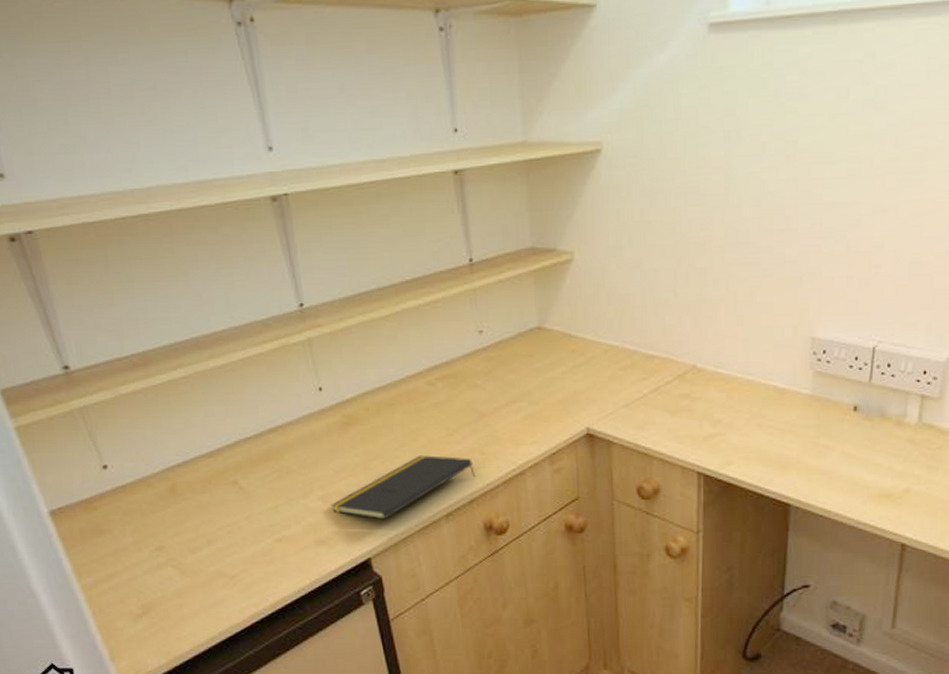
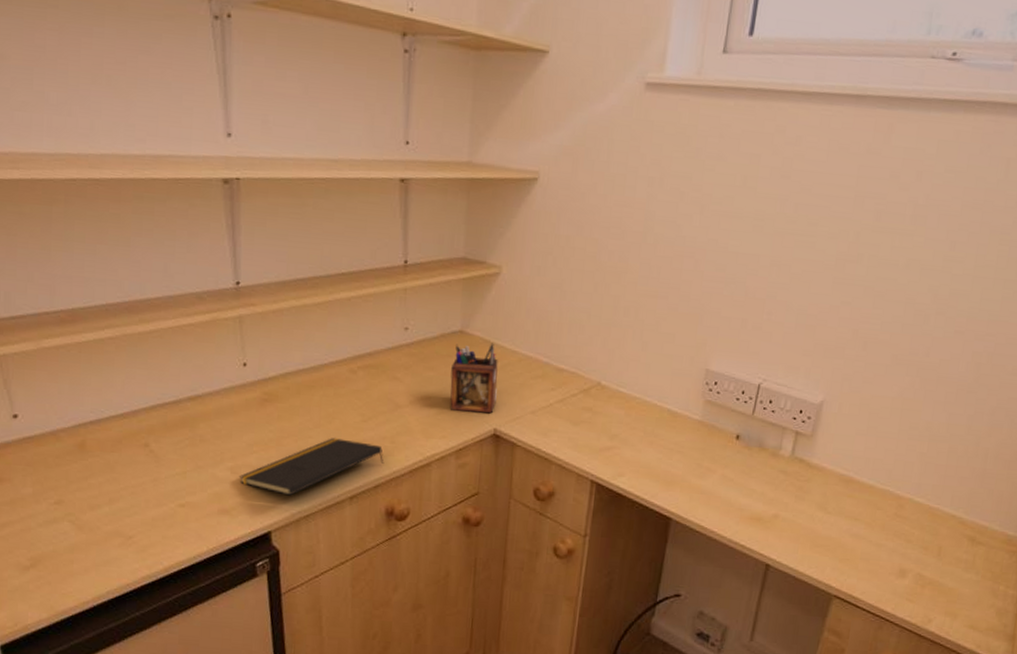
desk organizer: none [533,336,585,413] -> present [450,343,498,414]

